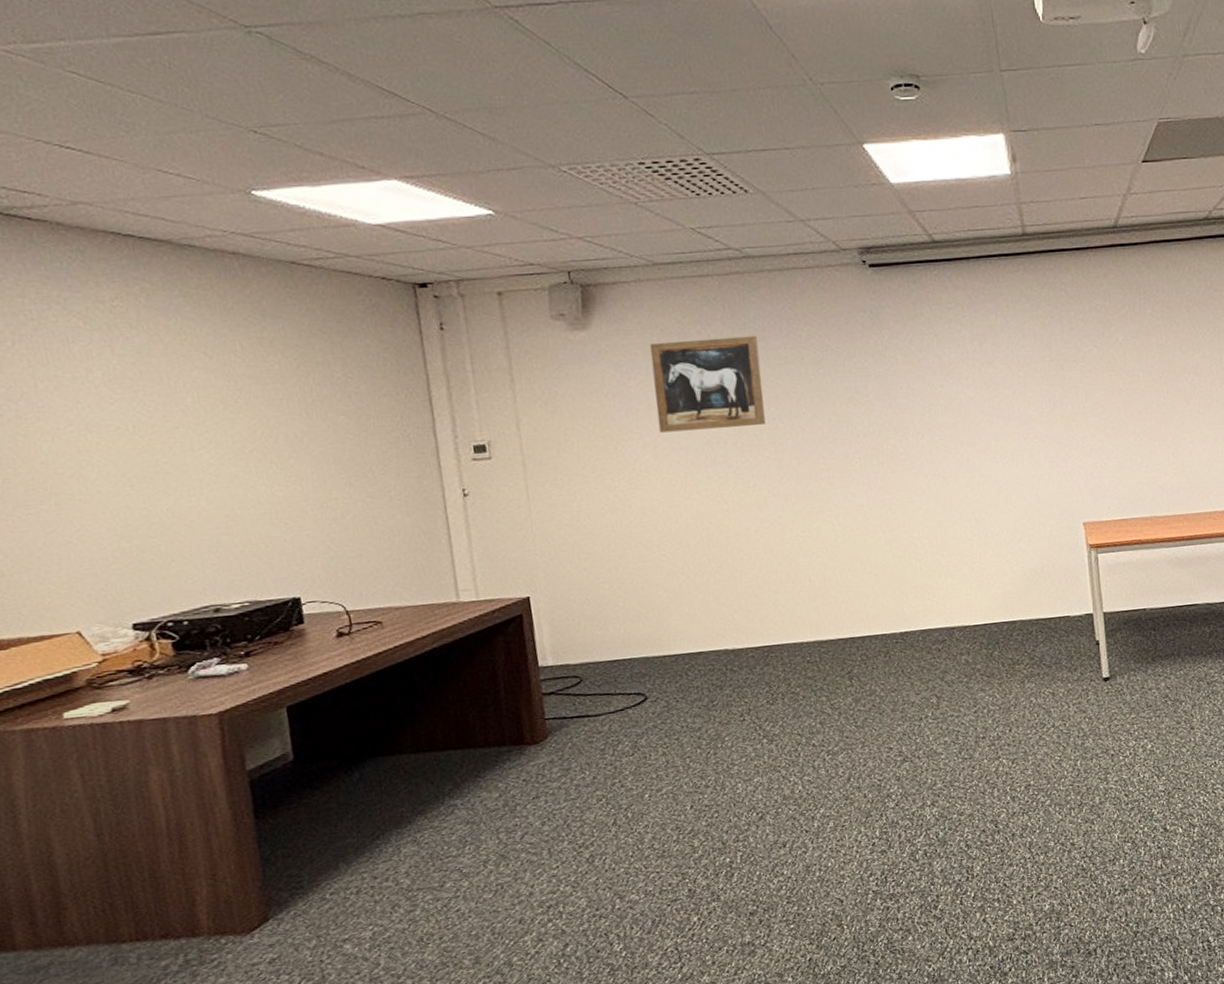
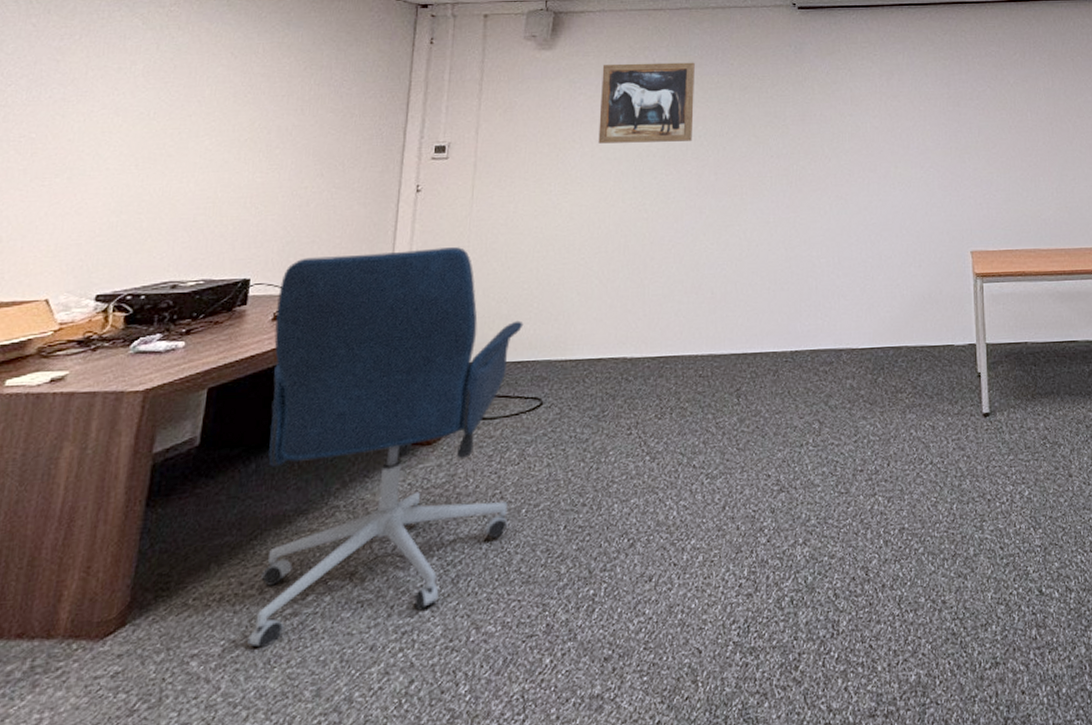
office chair: none [335,551,634,930] -> present [248,247,524,649]

